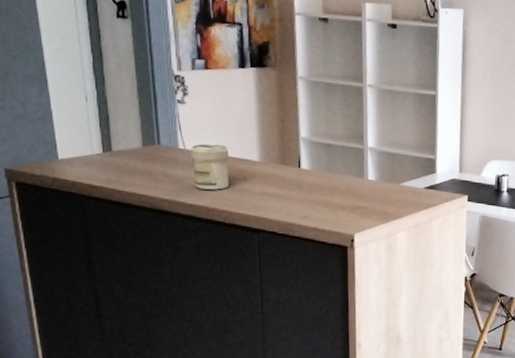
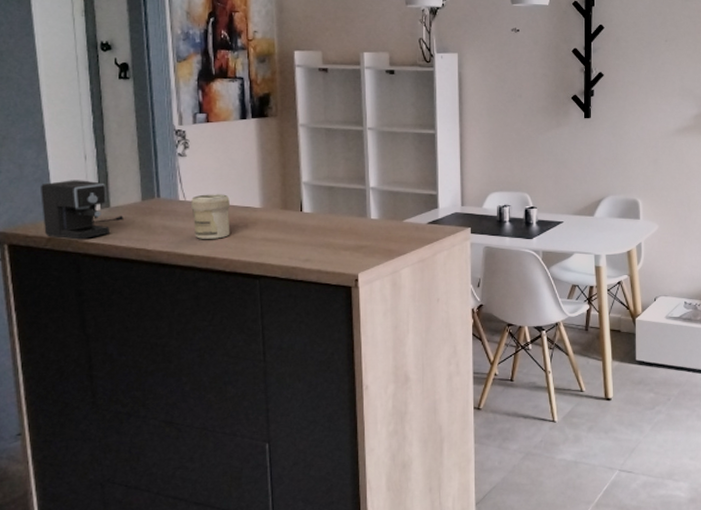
coffee maker: none [44,120,125,182] -> present [41,180,123,240]

